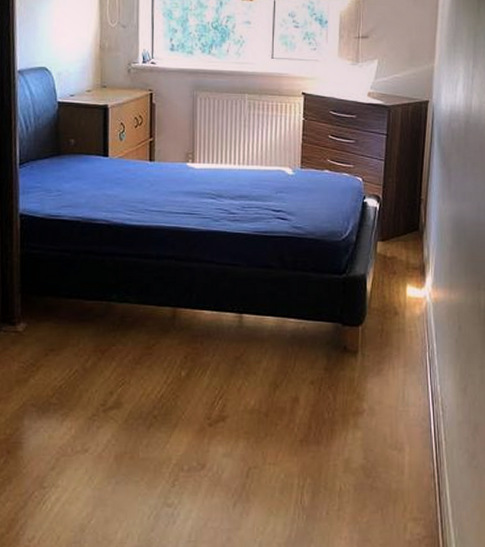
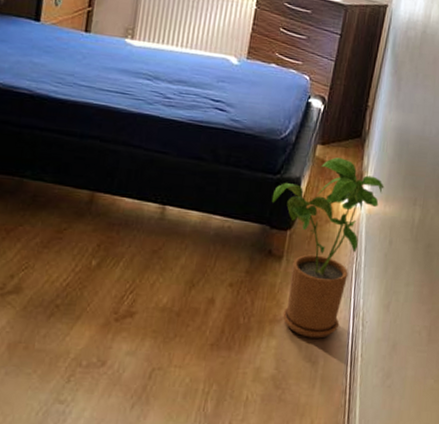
house plant: none [340,252,447,426] -> present [271,157,384,339]

